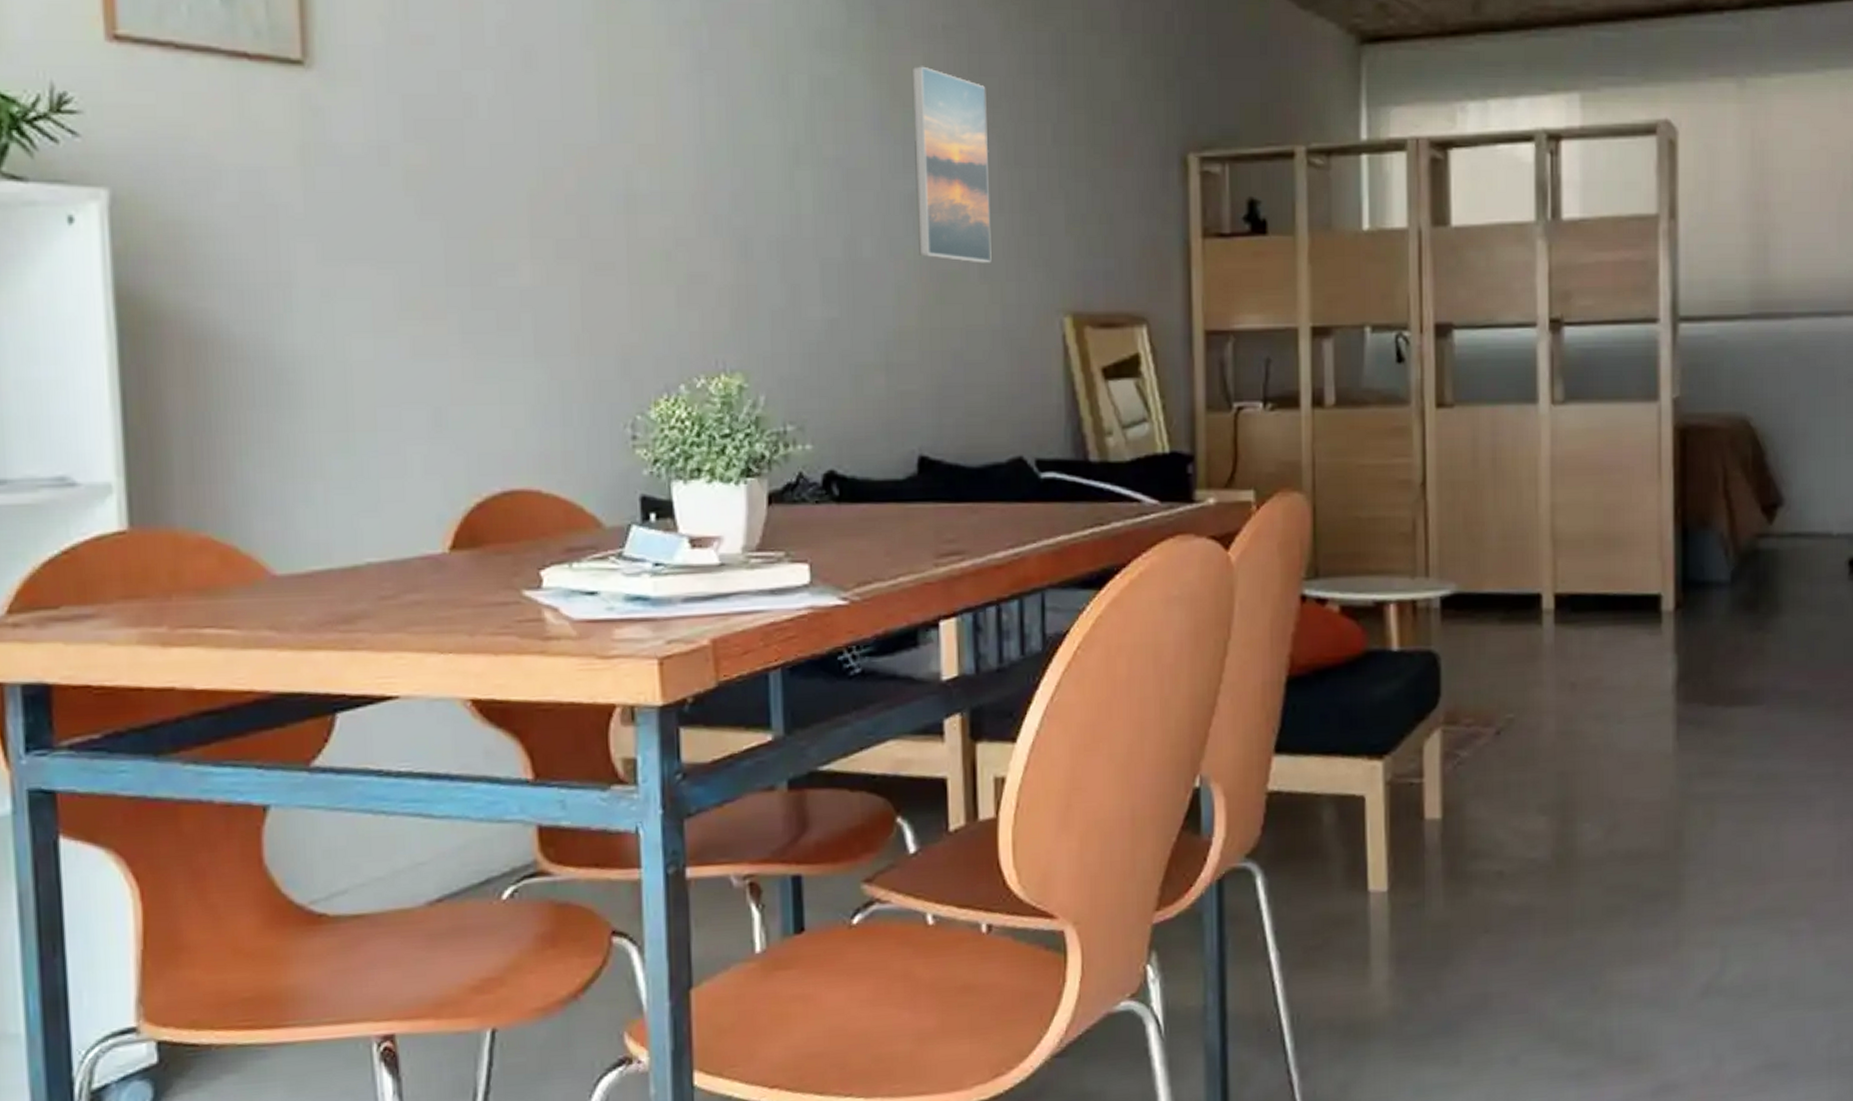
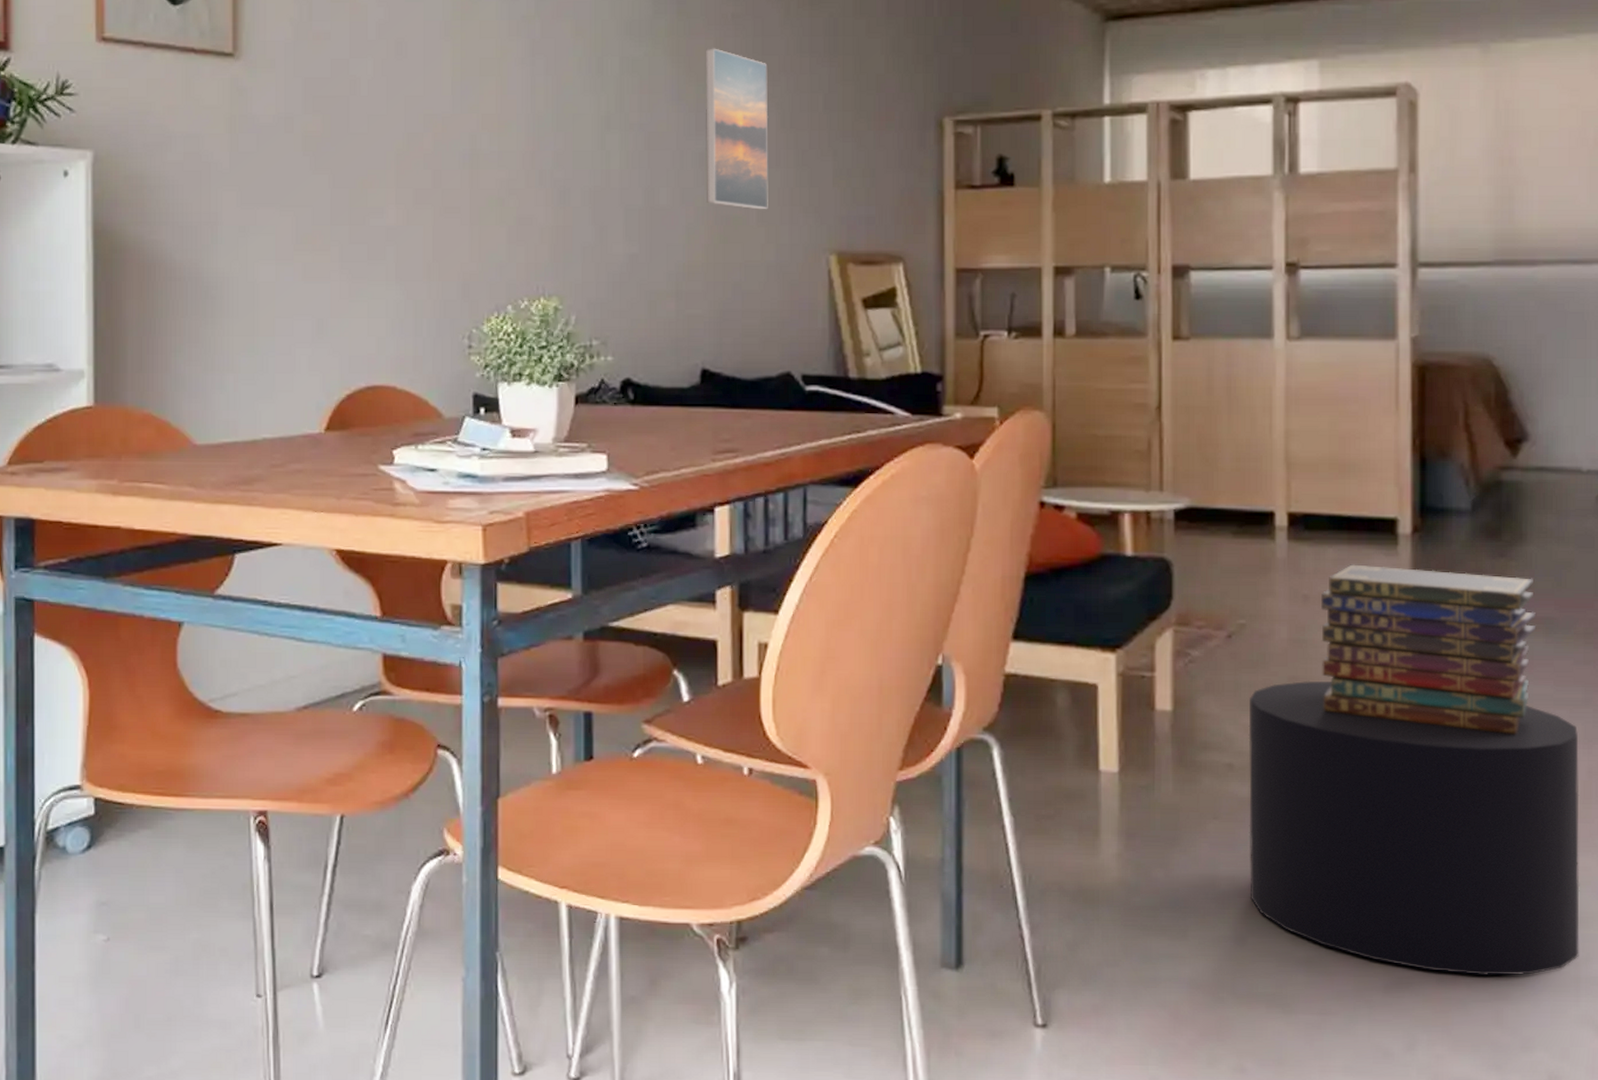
stool: none [1518,774,1831,1070] -> present [1248,680,1580,976]
book stack: none [1588,646,1792,816] -> present [1321,564,1537,735]

